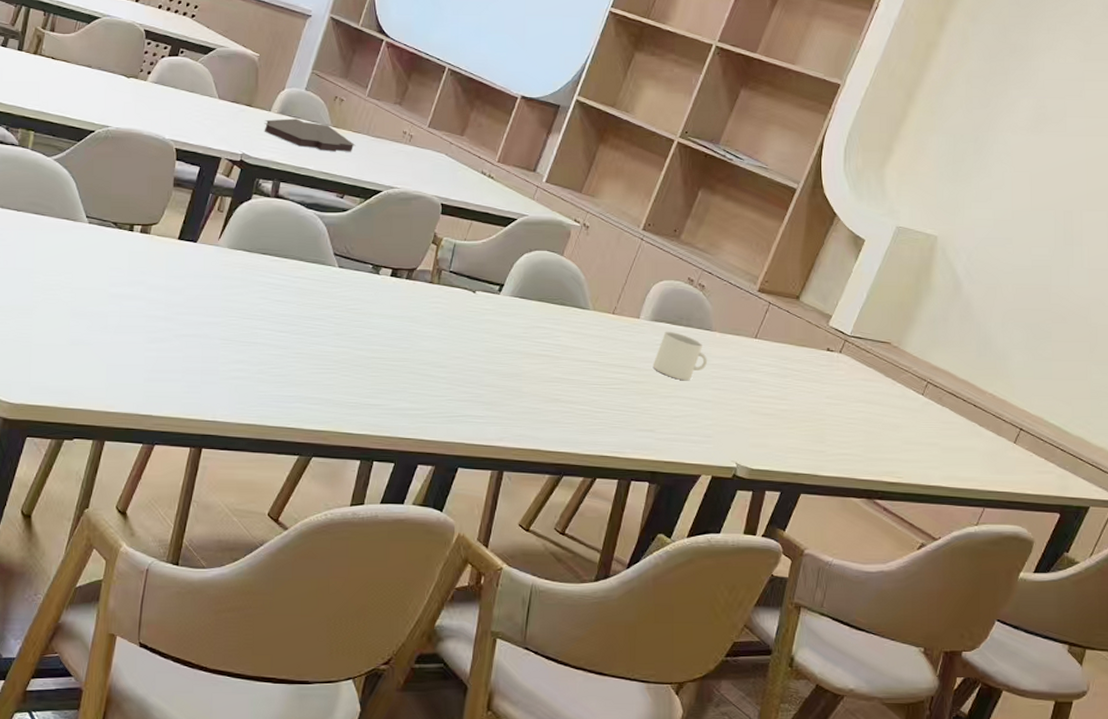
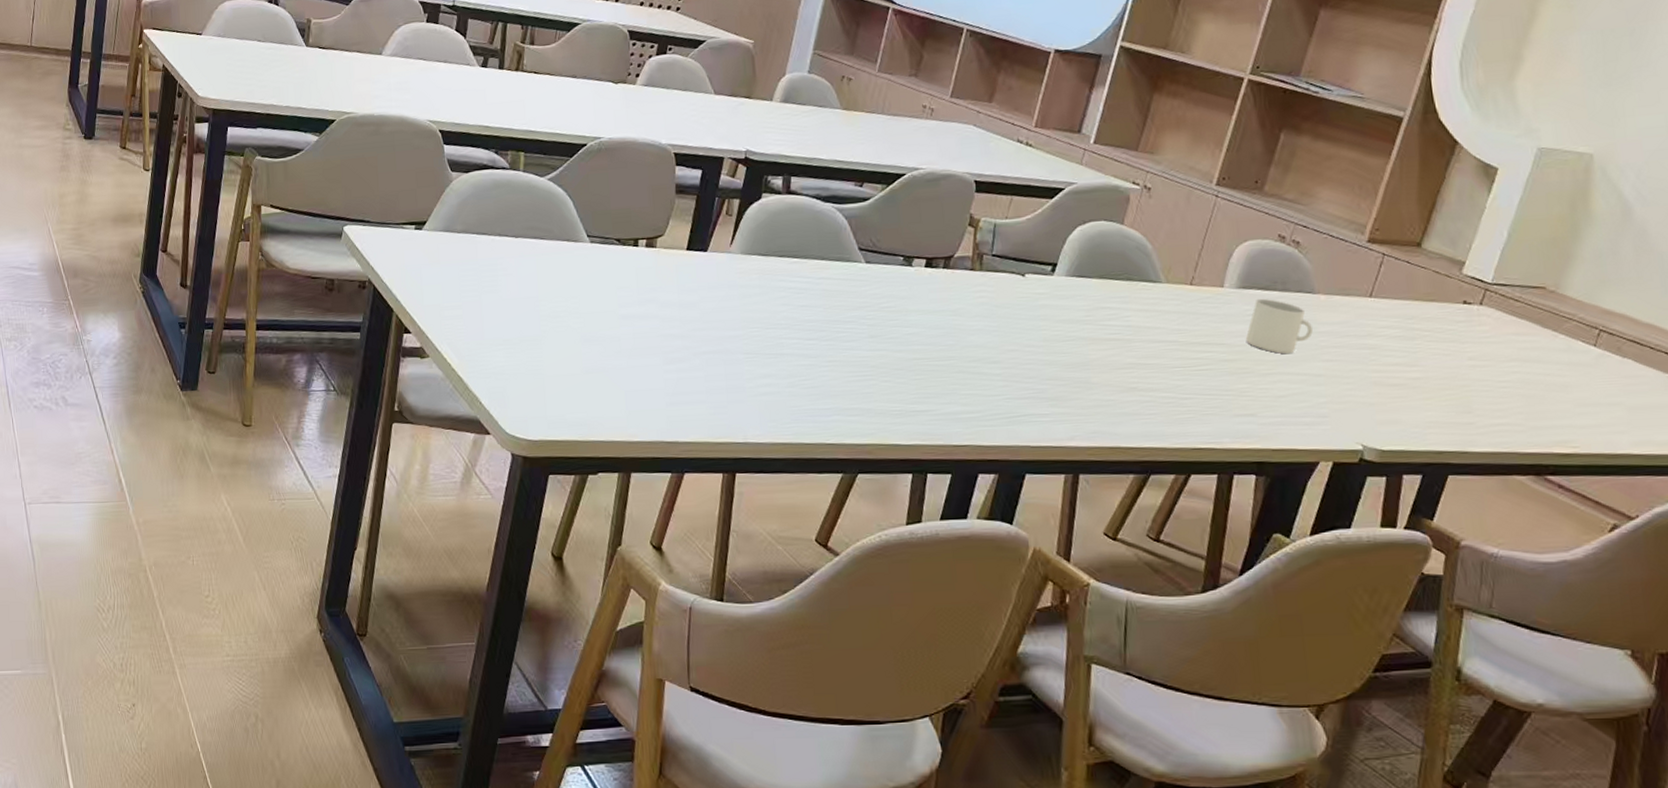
papers: present [264,118,356,152] -> none [766,105,871,138]

